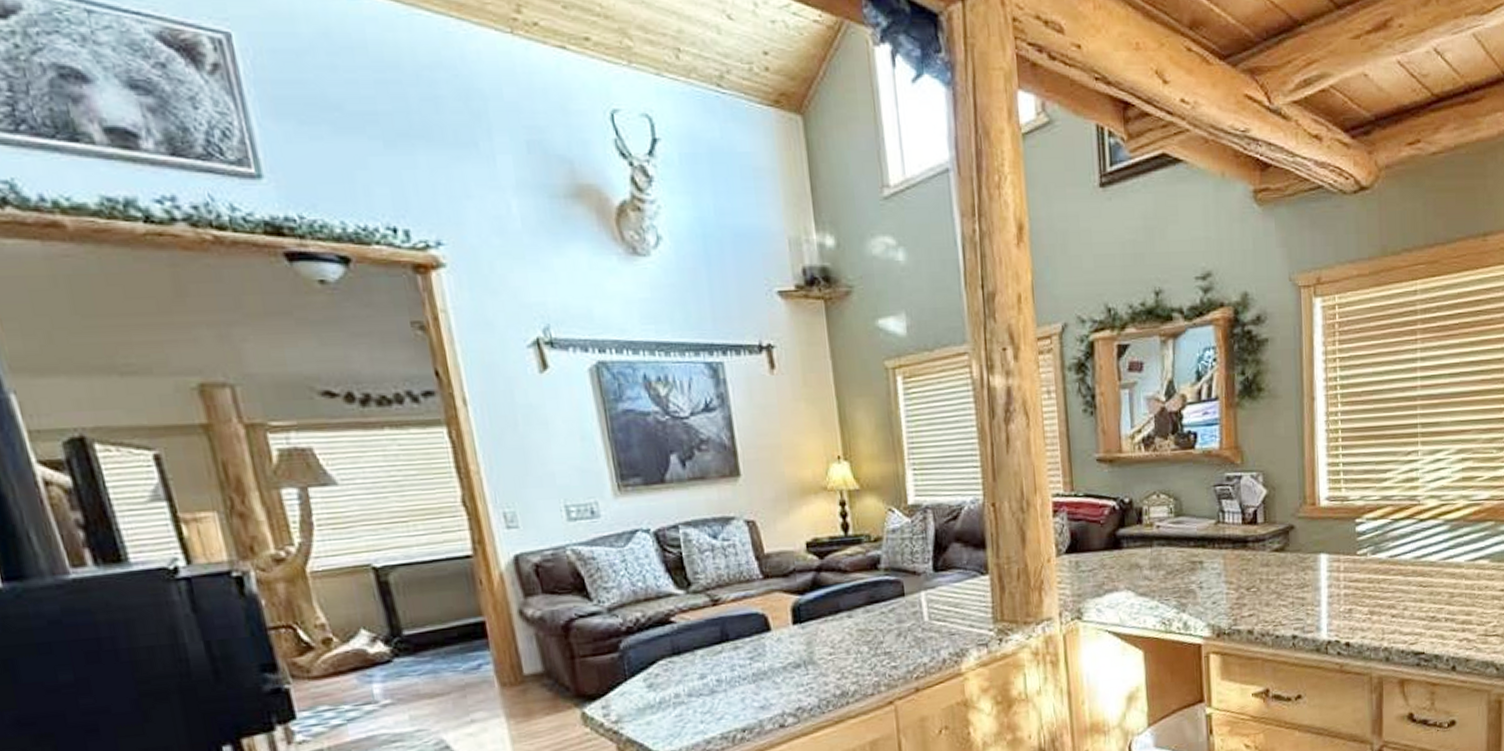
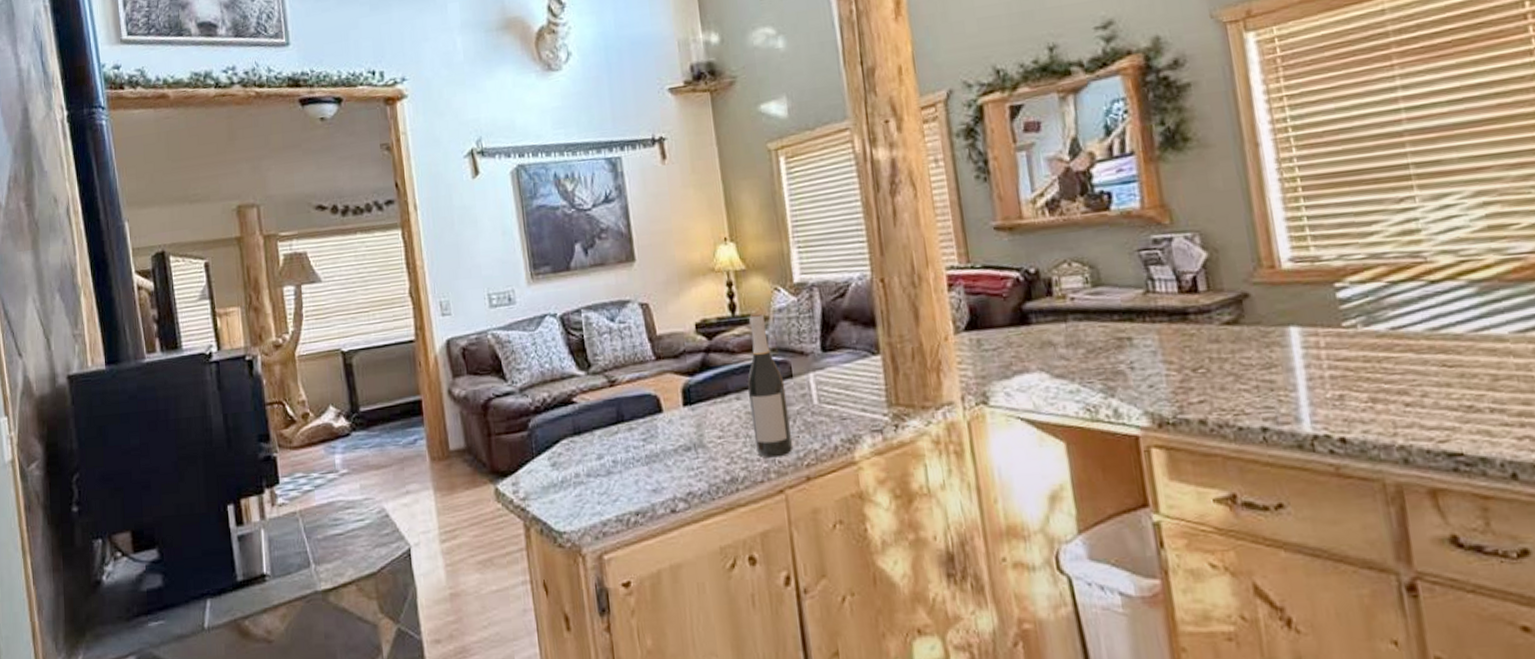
wine bottle: none [859,533,904,672] -> present [747,313,794,458]

